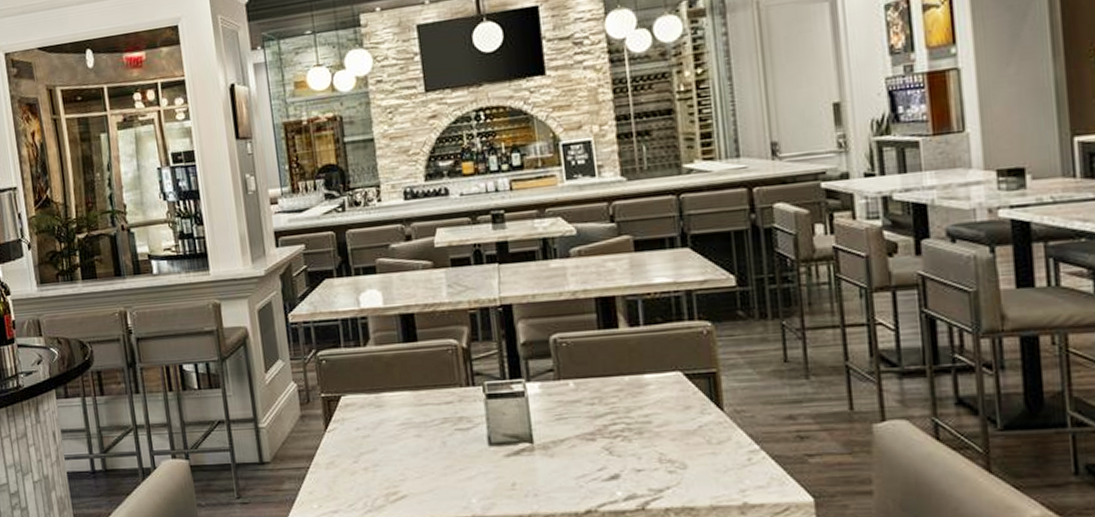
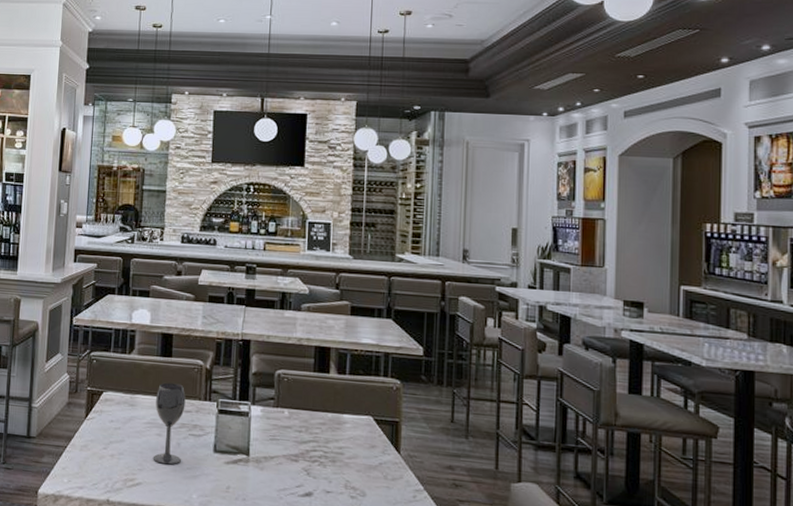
wine glass: none [406,371,450,469] -> present [153,382,186,465]

